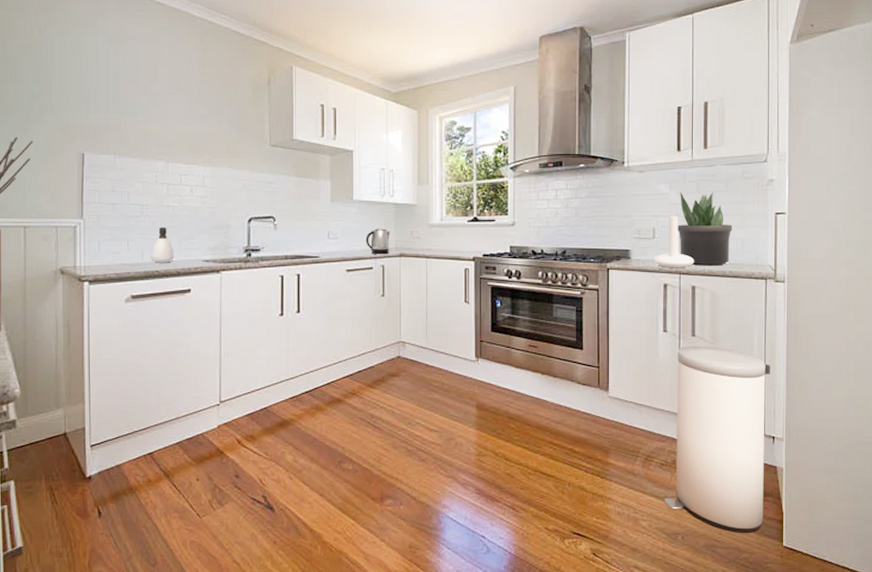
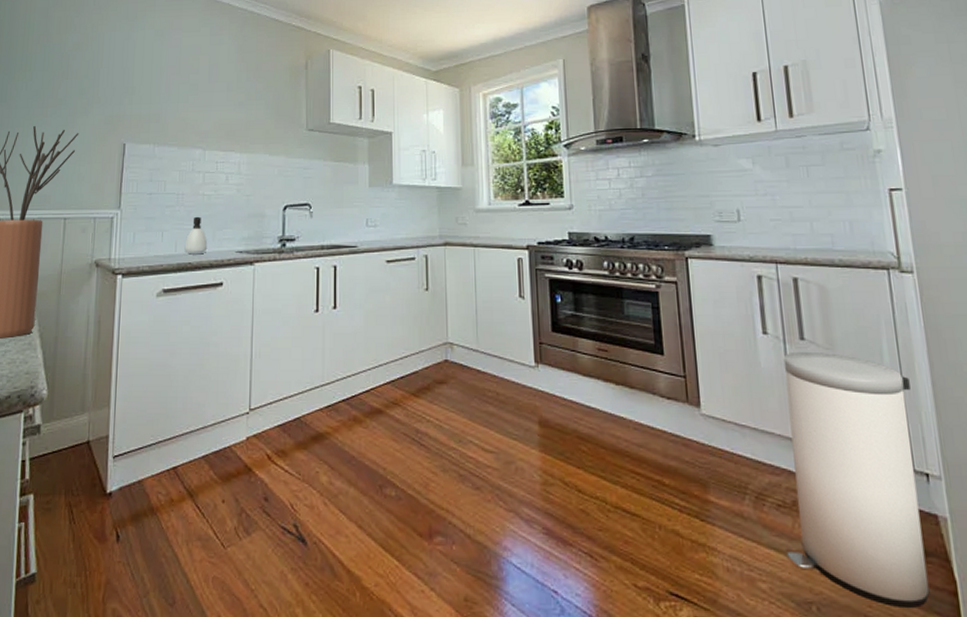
kettle: present [366,229,391,255] -> none [407,215,434,244]
paper towel holder: present [653,216,695,268] -> none [740,195,794,257]
planter: present [677,192,732,266] -> none [766,167,837,253]

